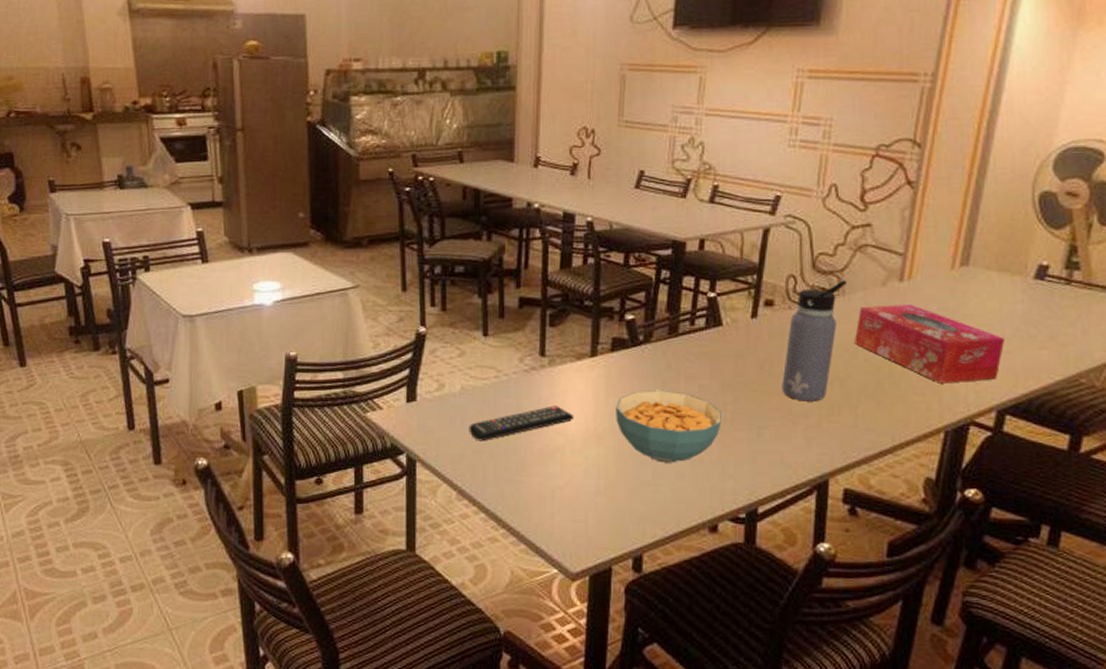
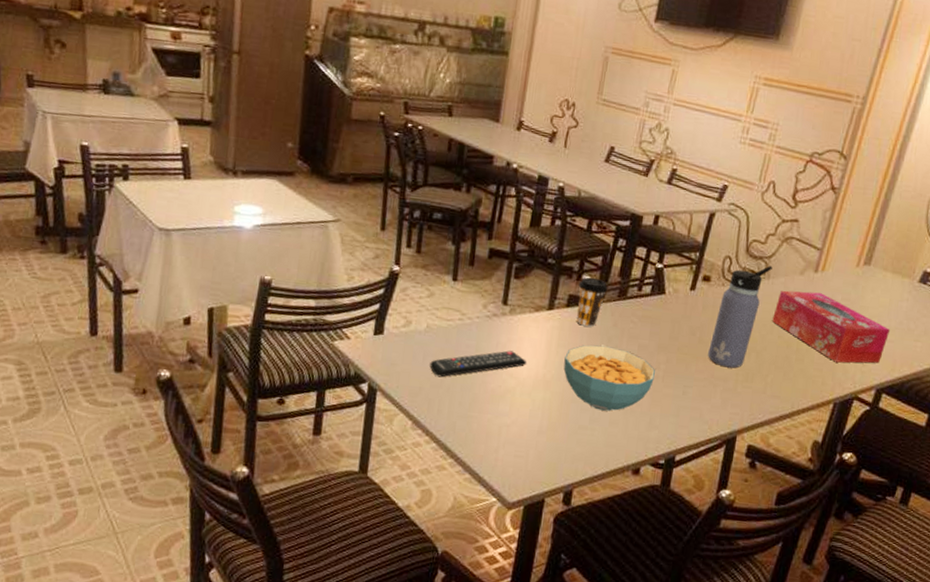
coffee cup: none [622,316,656,371] -> present [576,277,608,327]

